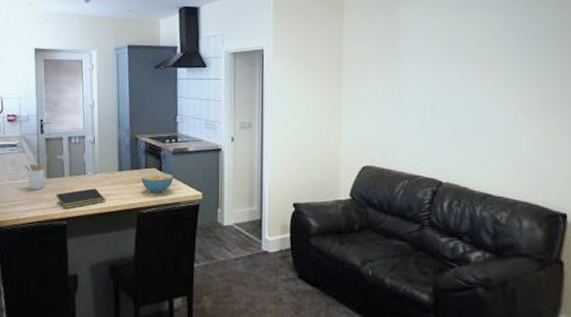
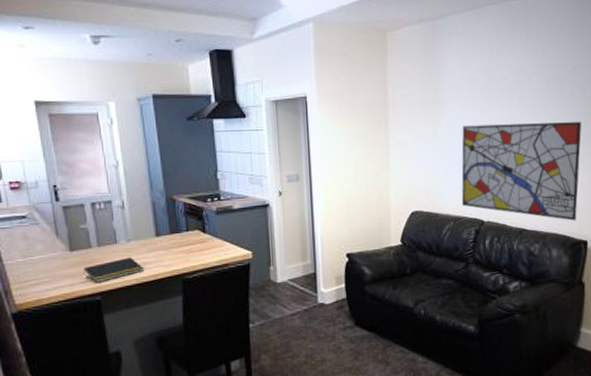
utensil holder: present [25,160,46,190] -> none [40,231,68,266]
cereal bowl: present [140,173,173,194] -> none [182,234,219,257]
wall art: none [417,82,559,190] -> present [461,122,582,221]

